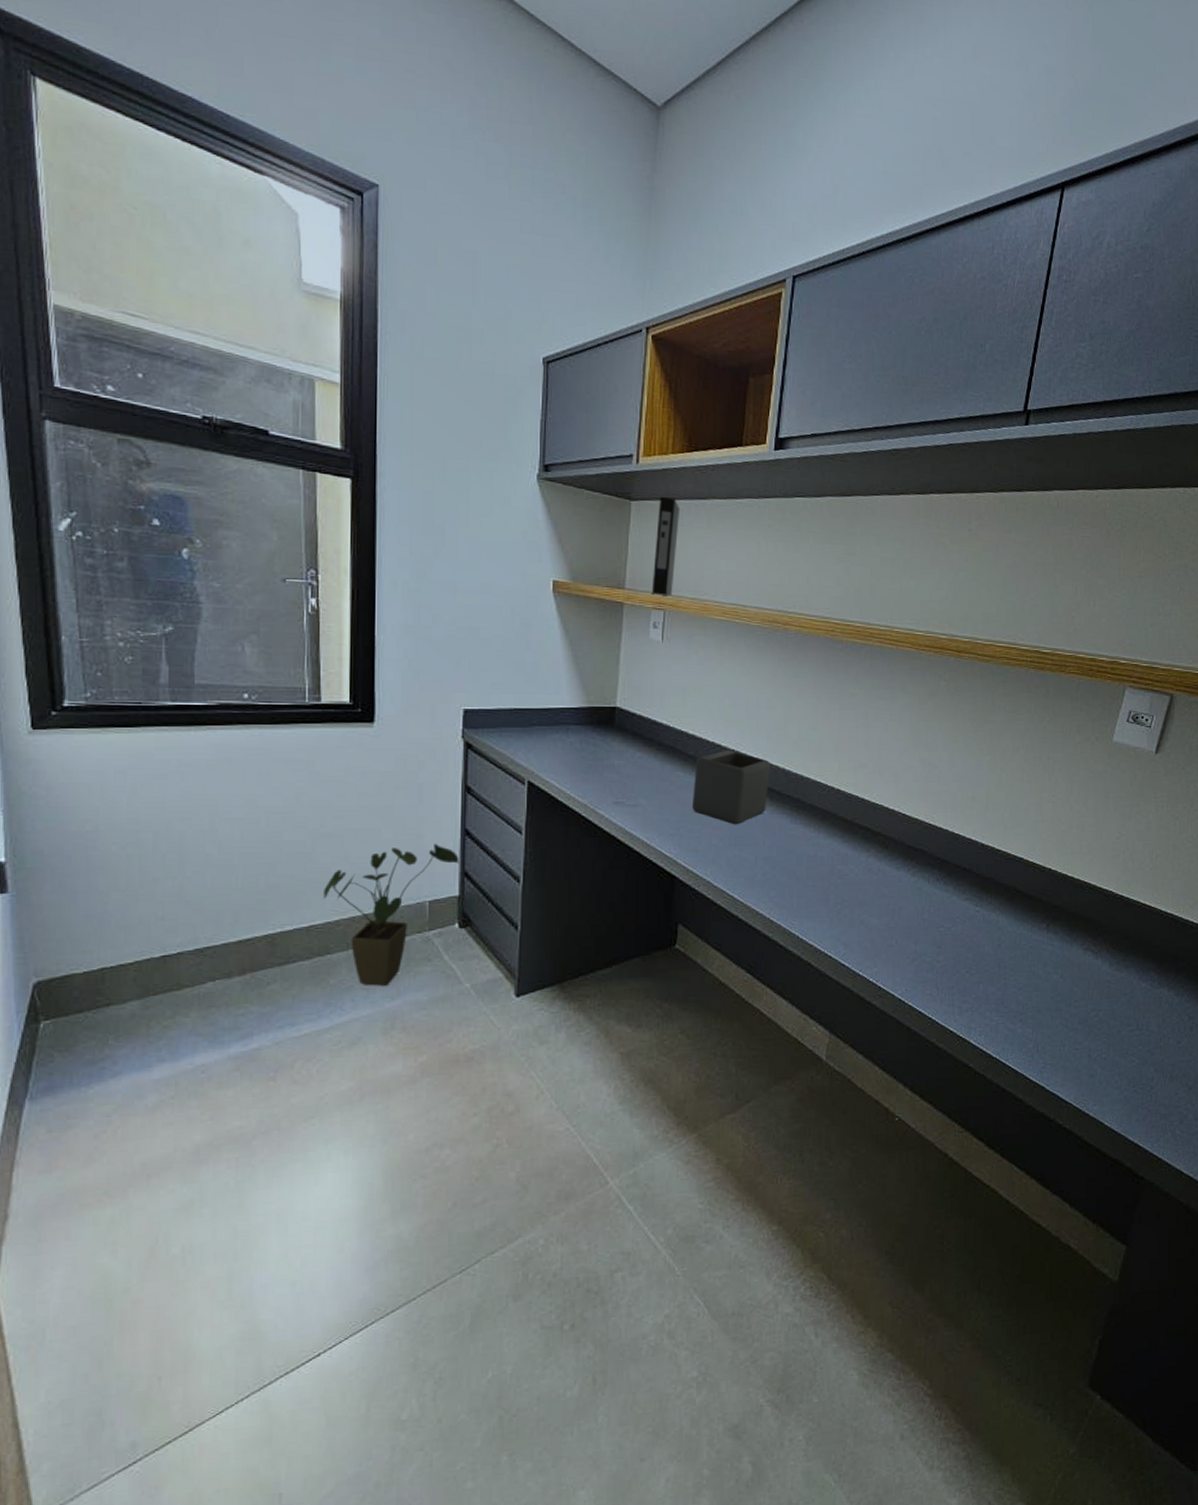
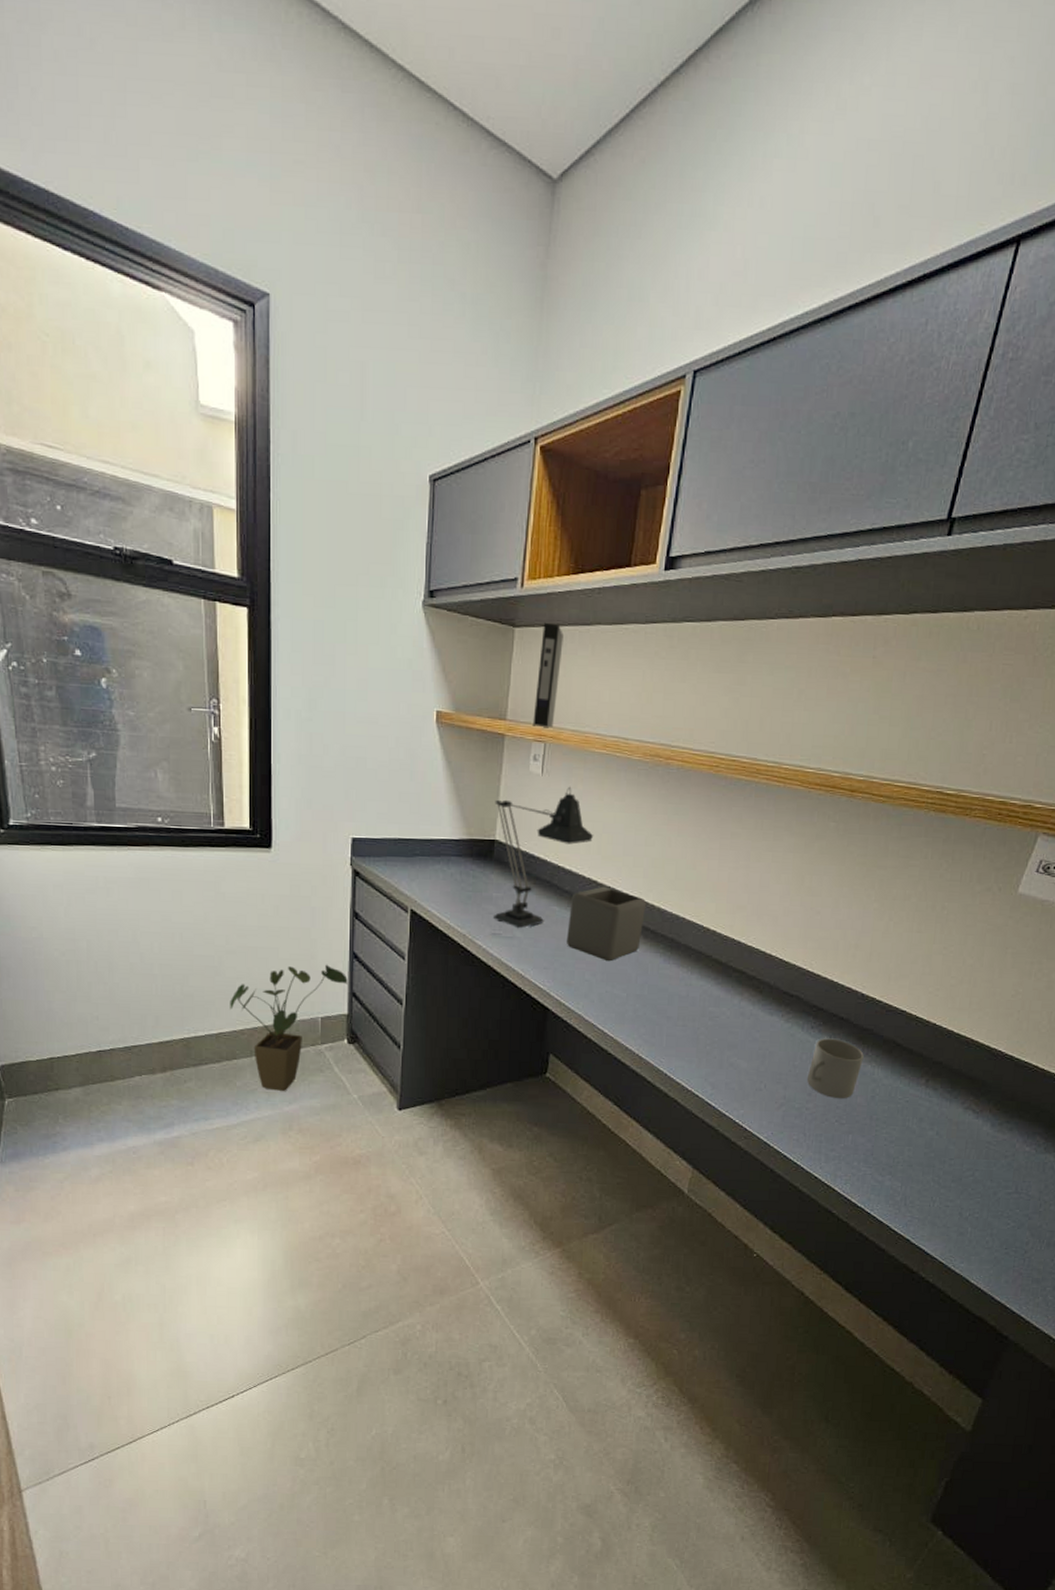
desk lamp: none [615,652,716,796] -> present [492,786,594,929]
mug: none [935,889,988,950] -> present [806,1038,864,1099]

